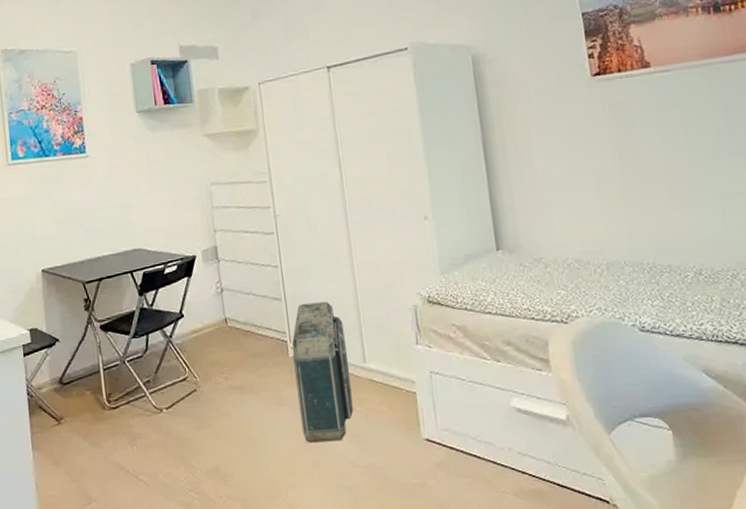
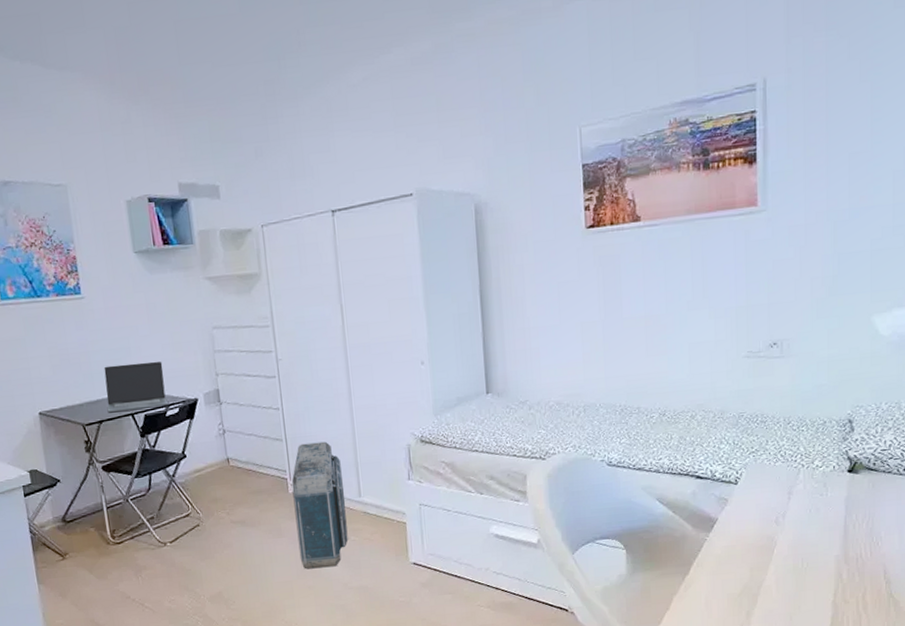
laptop: none [105,218,168,271] -> present [103,361,169,413]

